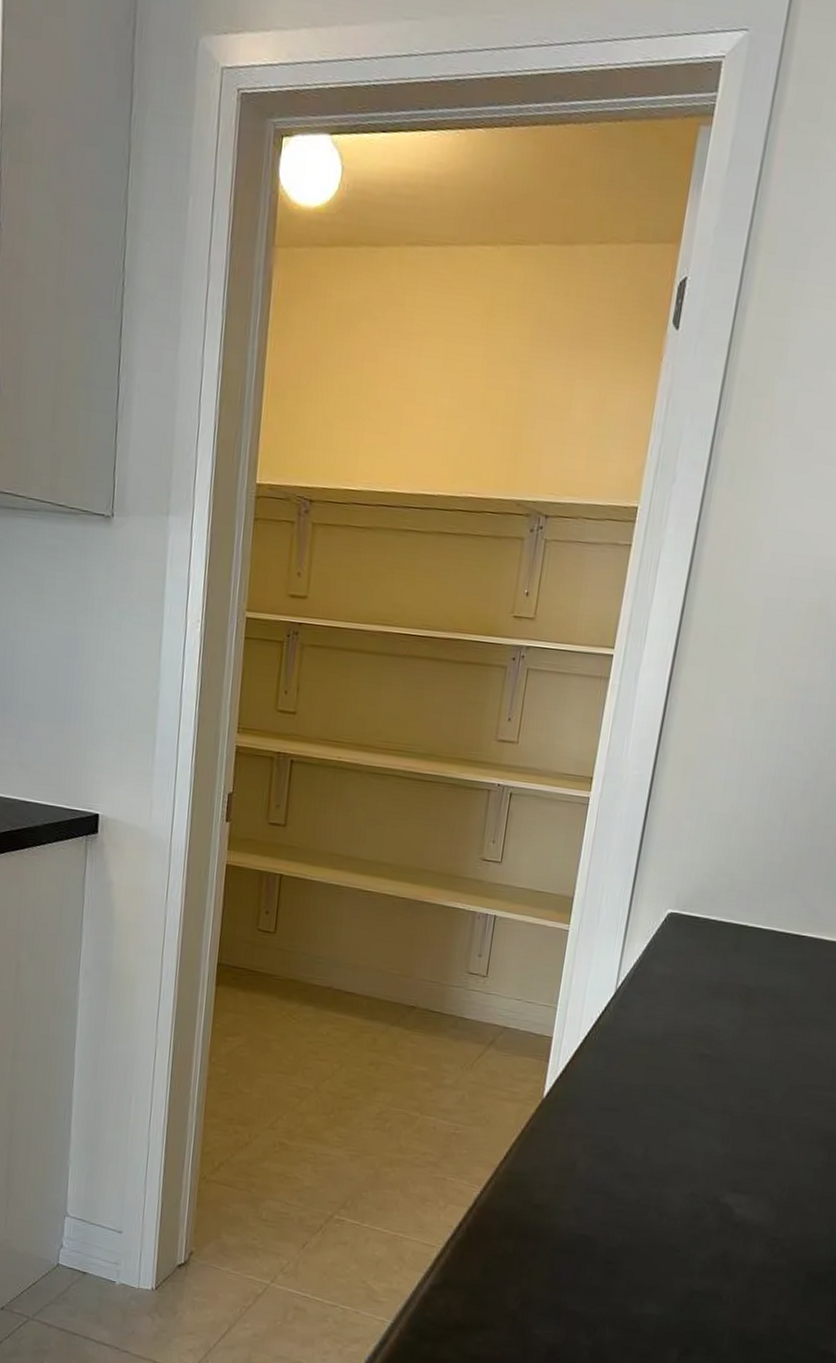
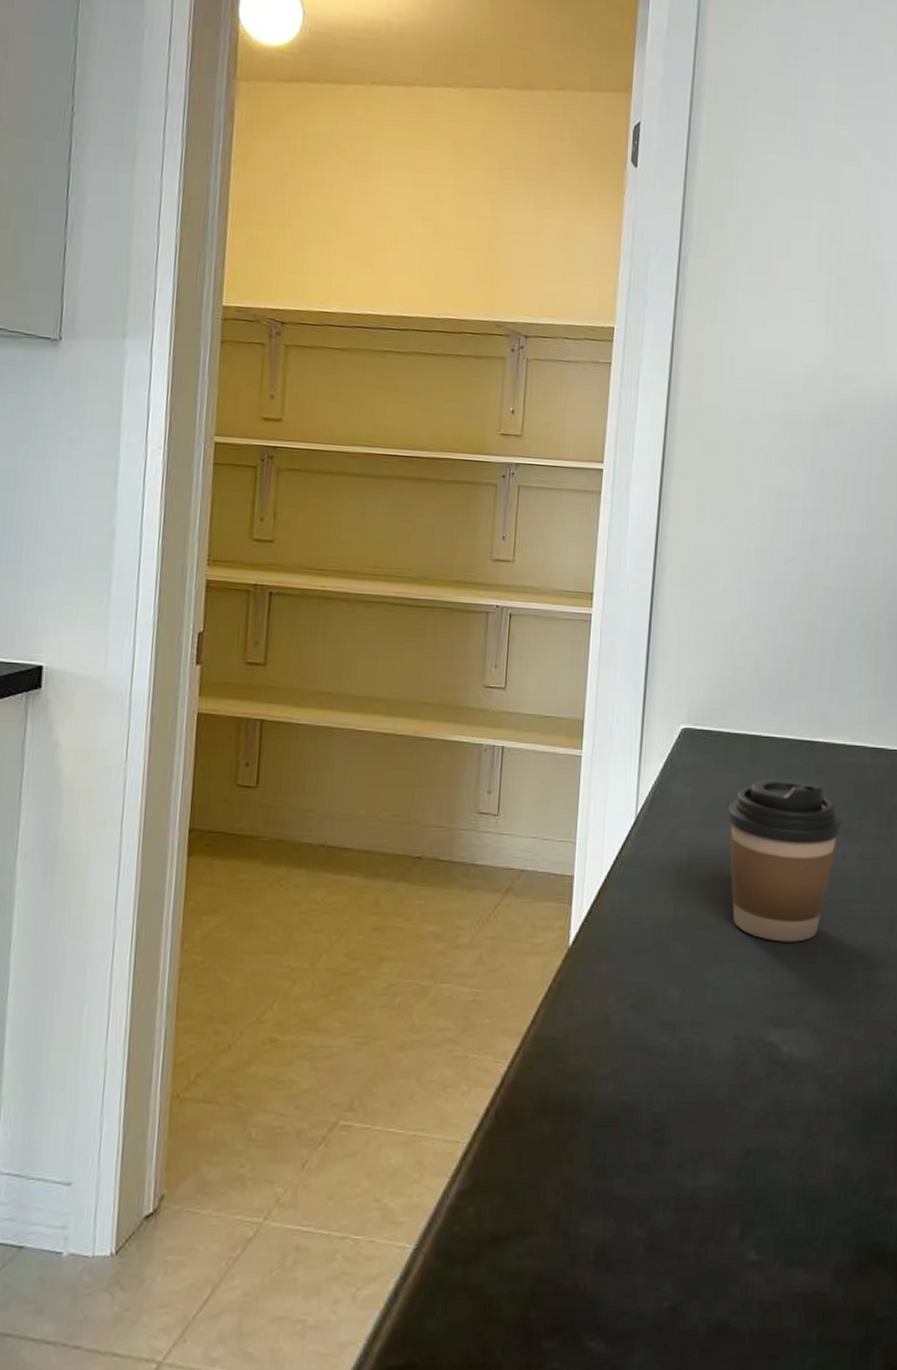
coffee cup: none [700,967,821,1119] -> present [728,779,842,942]

